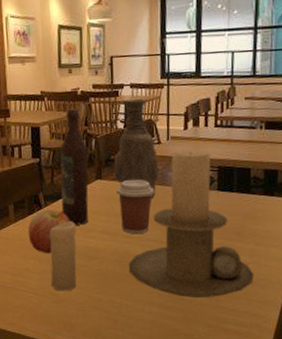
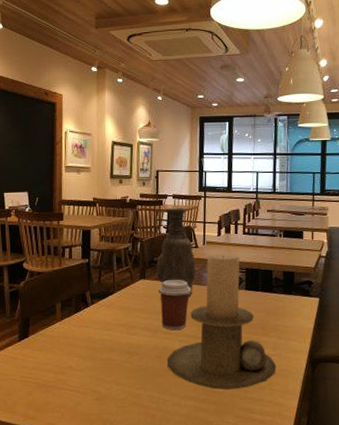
apple: present [27,209,70,254] -> none [73,307,114,351]
candle: present [49,211,77,291] -> none [93,309,120,388]
wine bottle: present [60,108,89,225] -> none [107,214,133,322]

